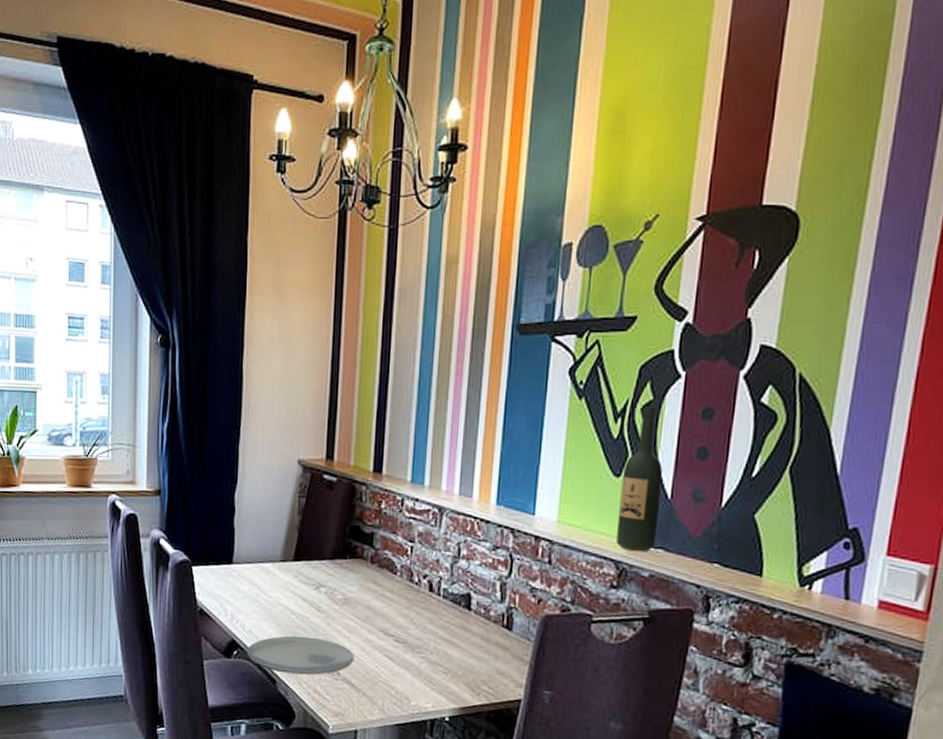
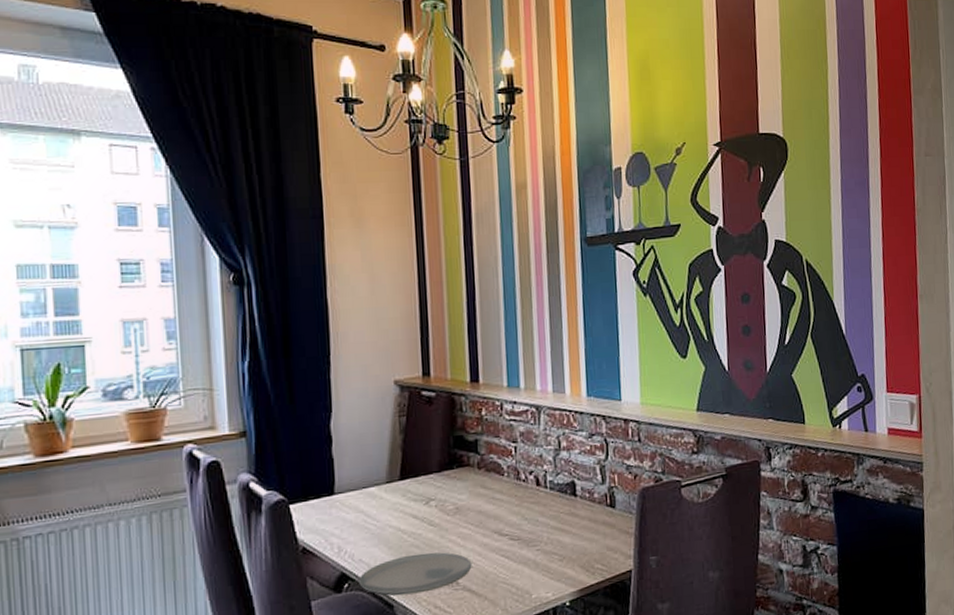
wine bottle: present [616,407,663,552] -> none [688,297,722,420]

